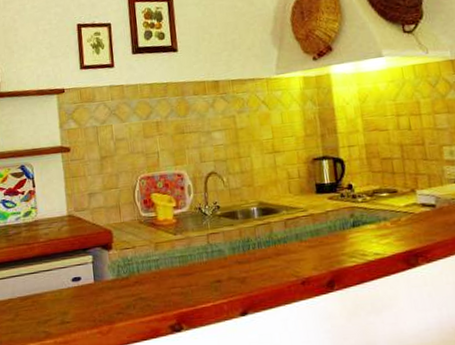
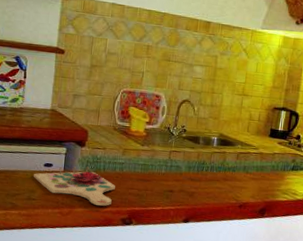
cutting board: none [63,272,155,315] -> present [34,166,115,206]

